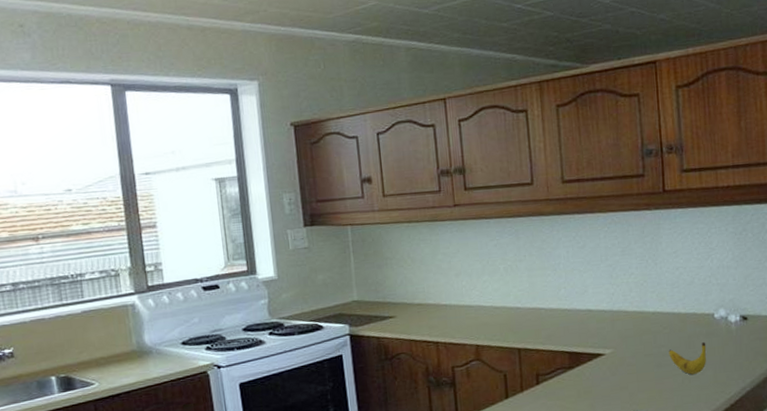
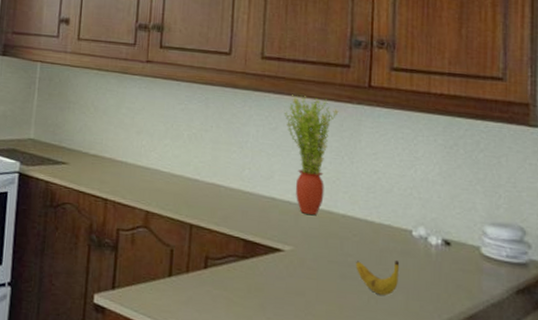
potted plant: none [590,210,639,318] -> present [285,95,339,215]

